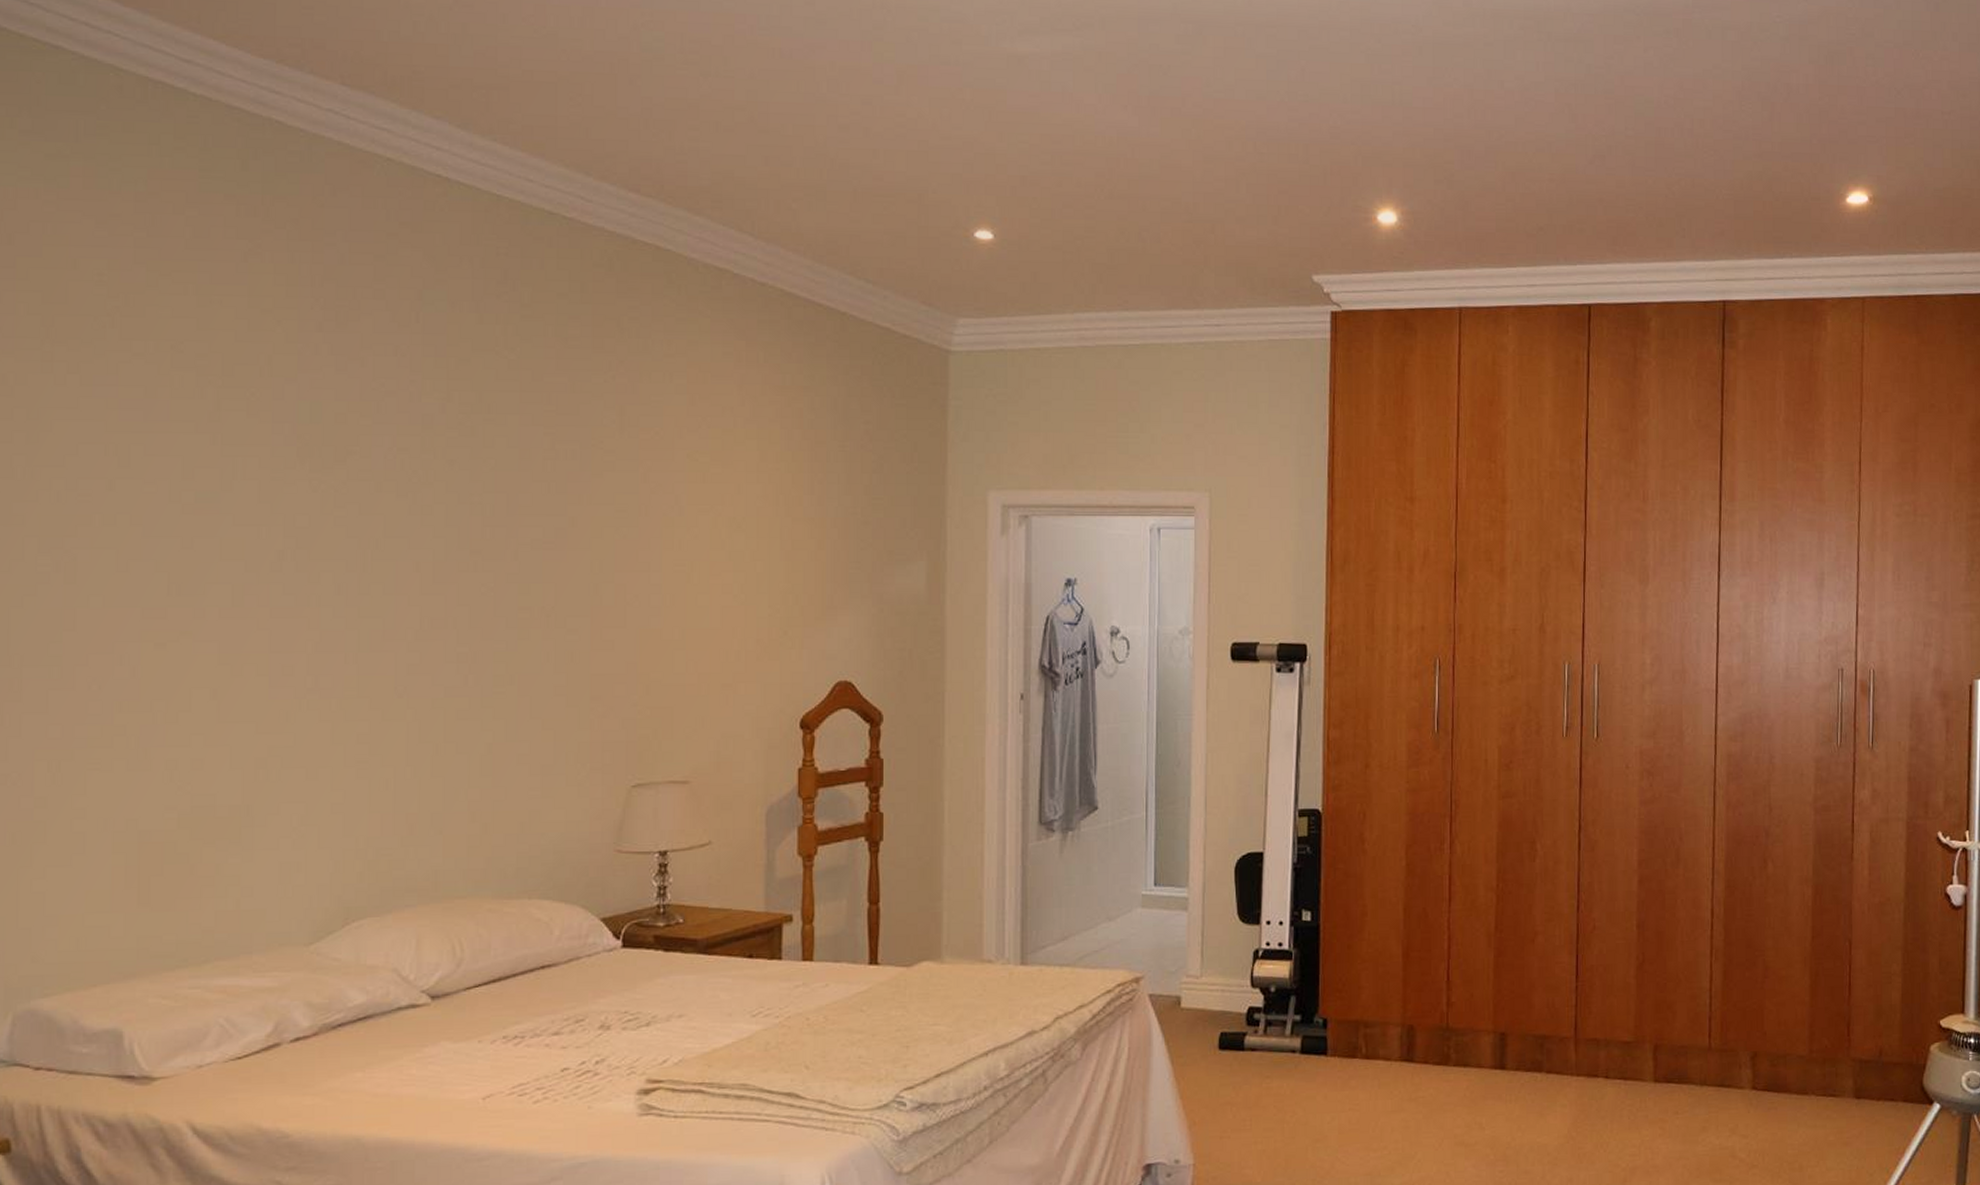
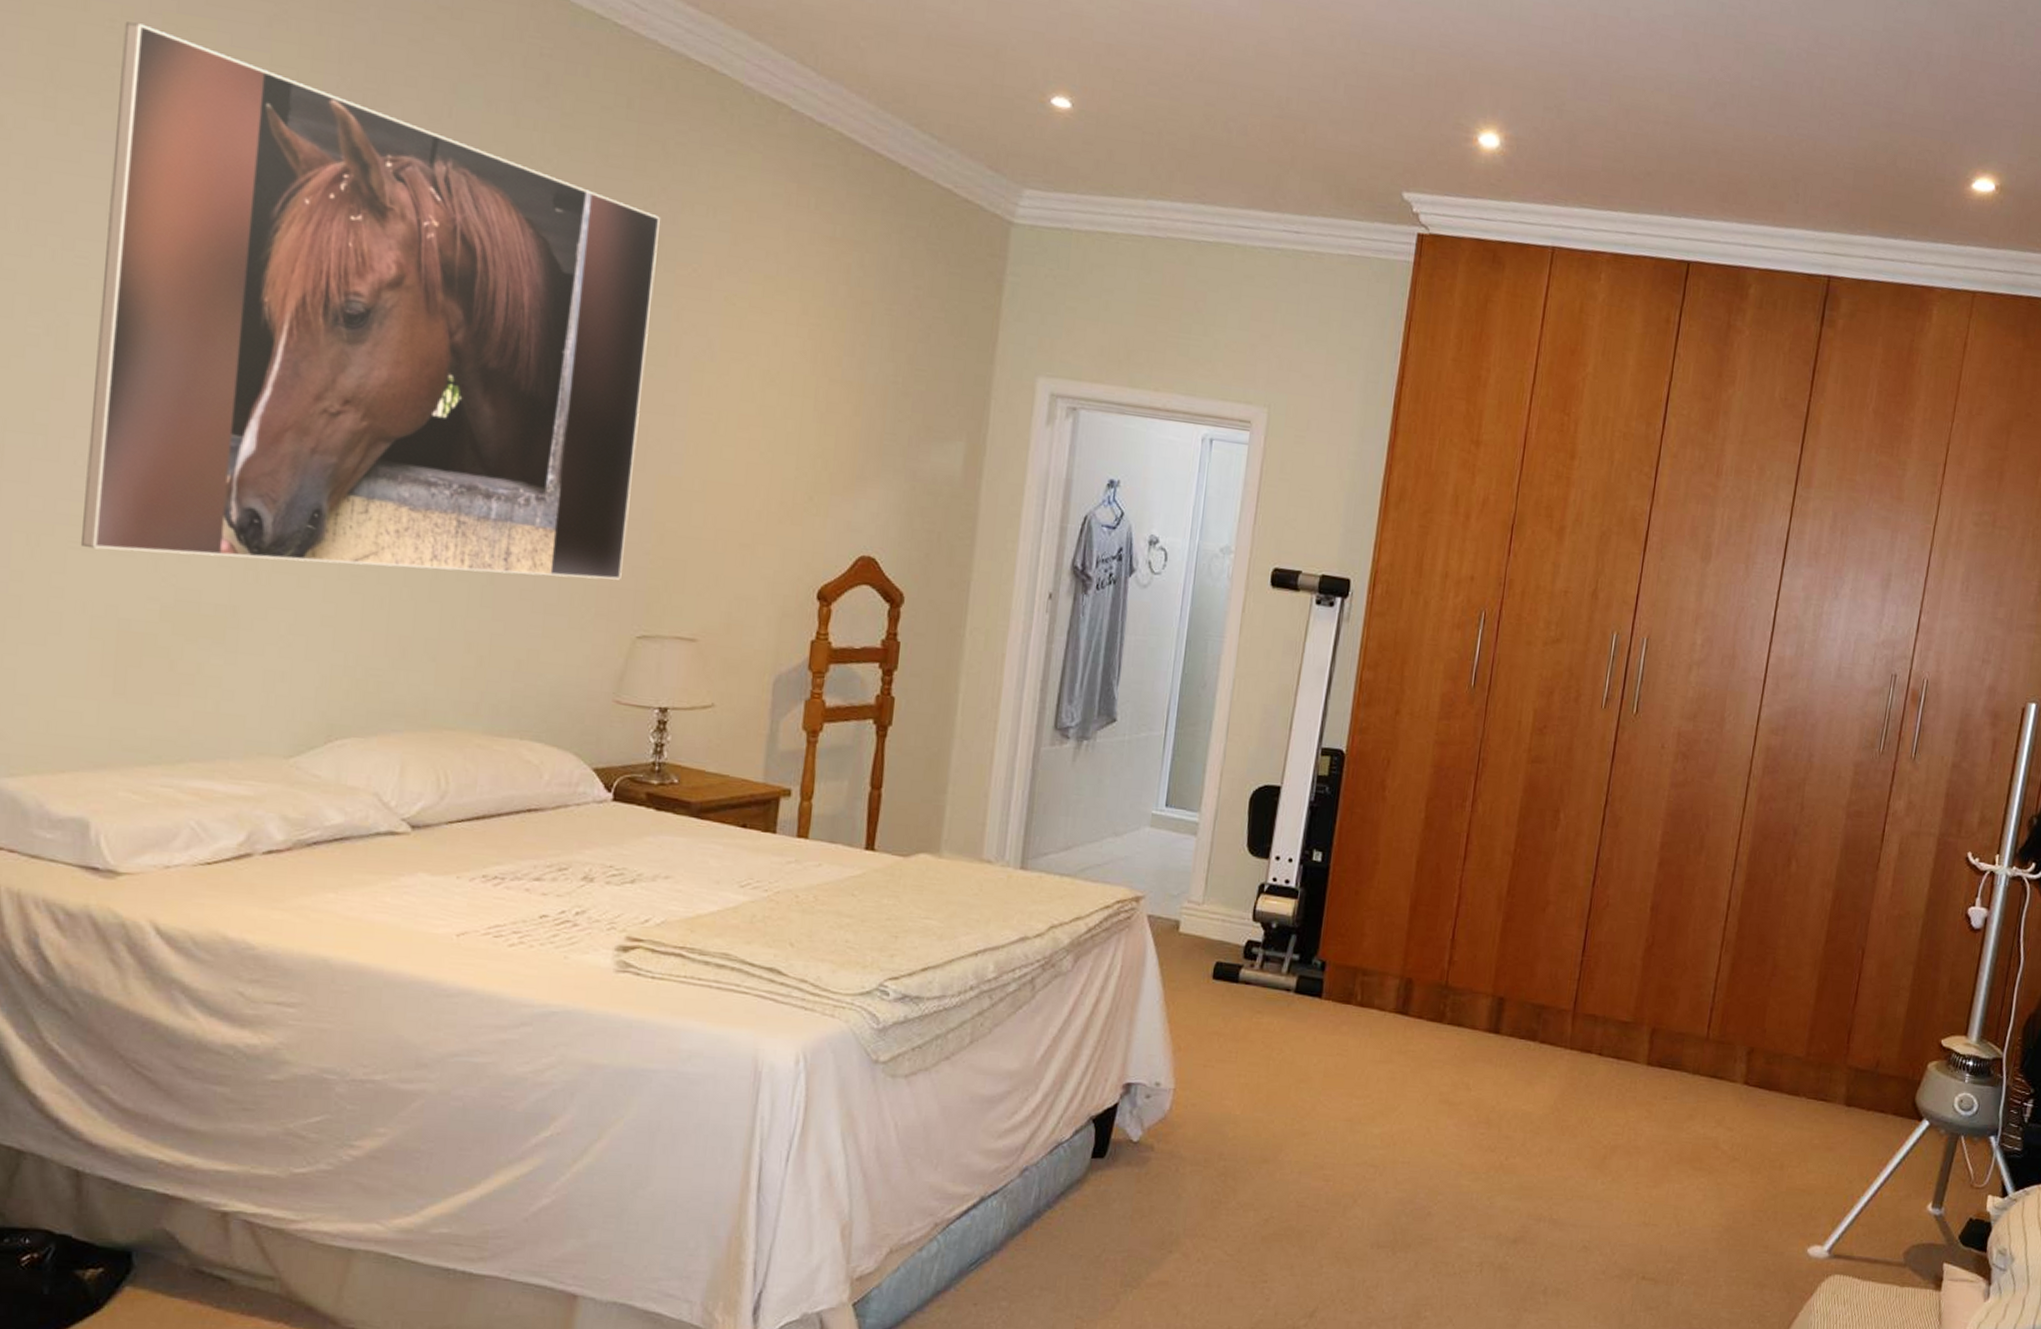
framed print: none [98,274,620,768] -> present [80,21,660,580]

